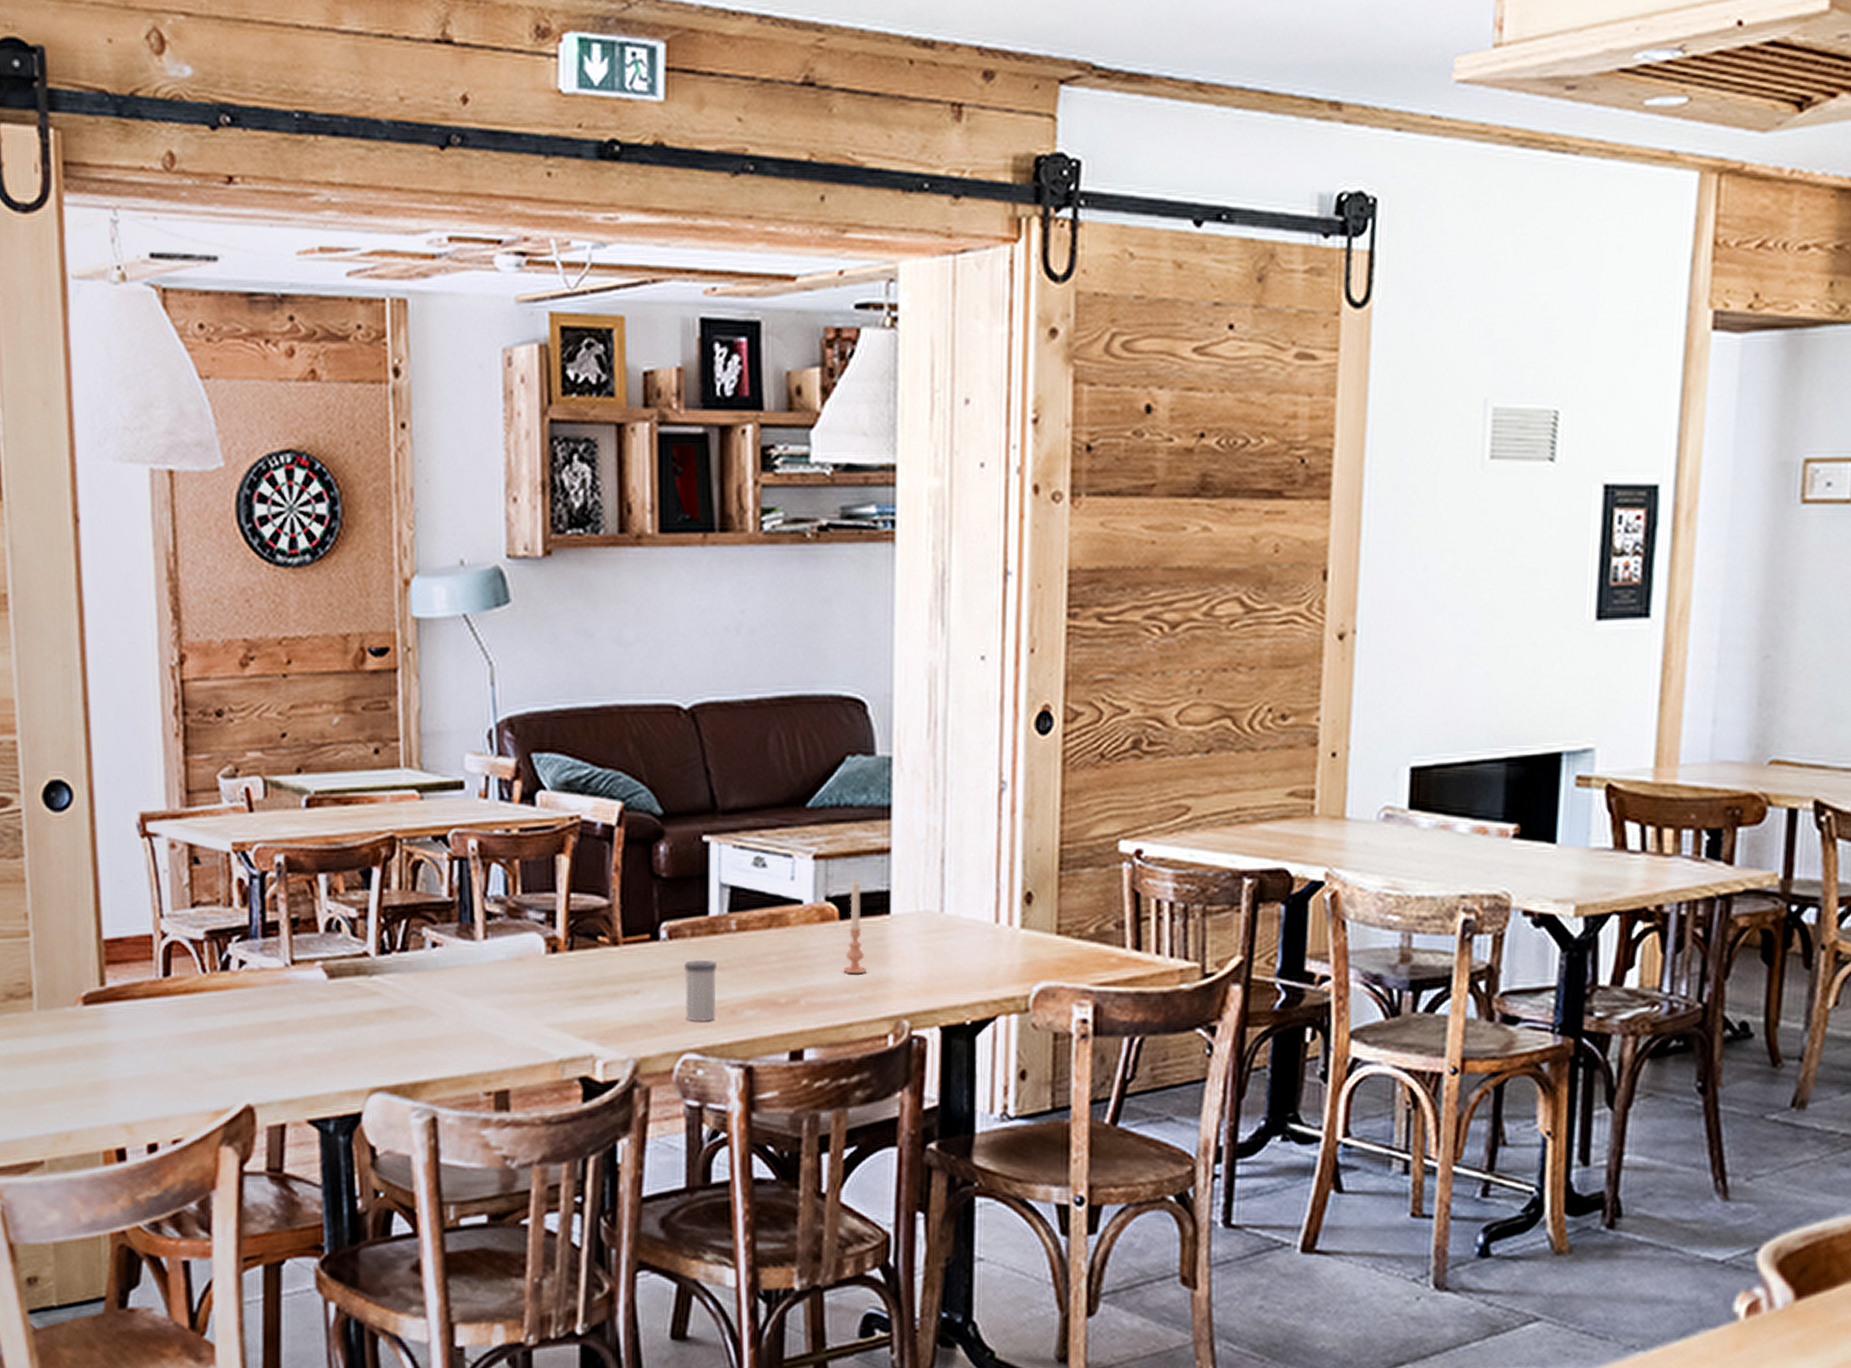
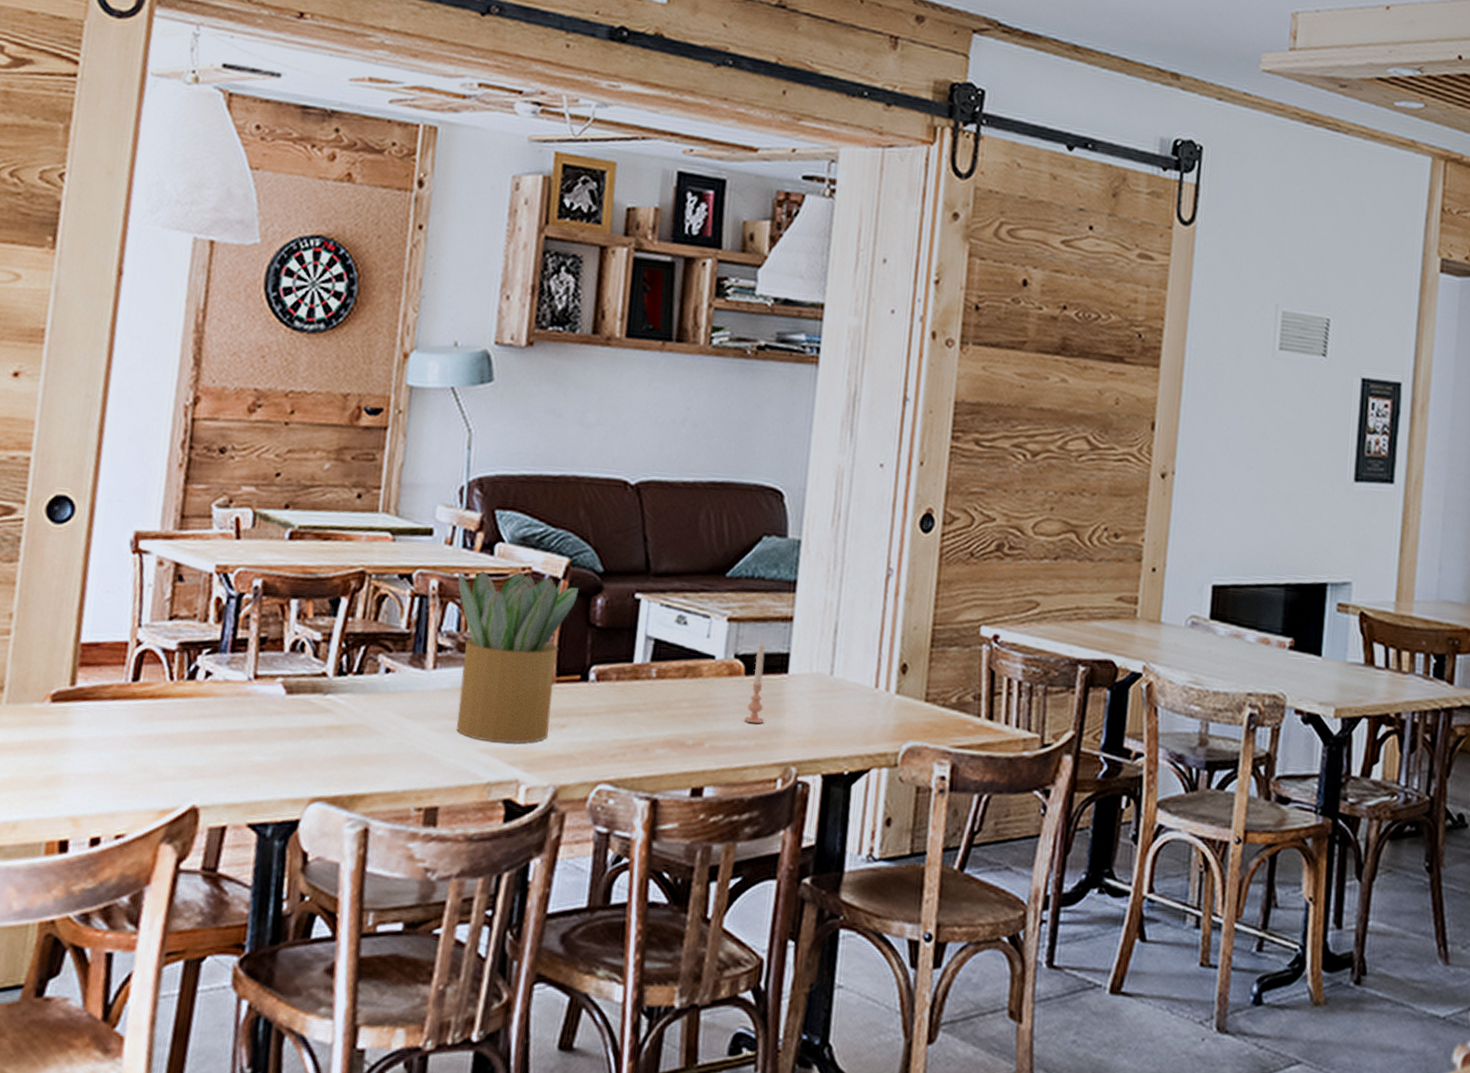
potted plant: none [498,821,636,1016] -> present [457,570,578,744]
salt shaker: present [684,960,717,1022] -> none [604,701,636,757]

